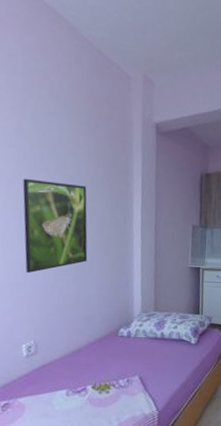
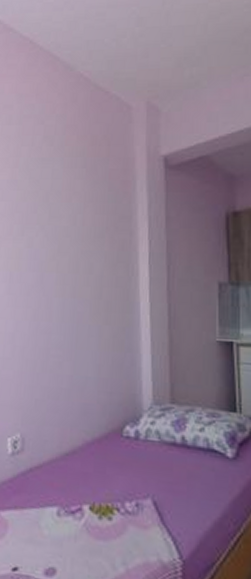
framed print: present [22,178,88,274] -> none [13,233,84,347]

